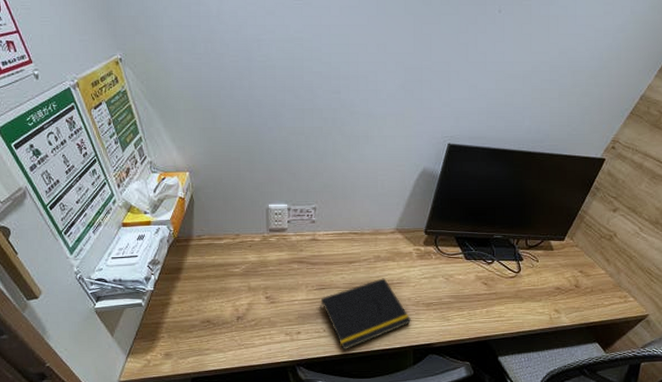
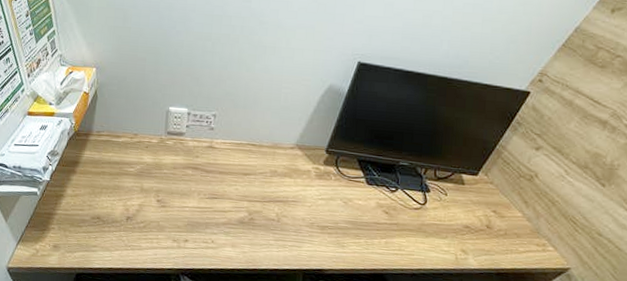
notepad: present [319,278,412,350] -> none [210,194,304,265]

